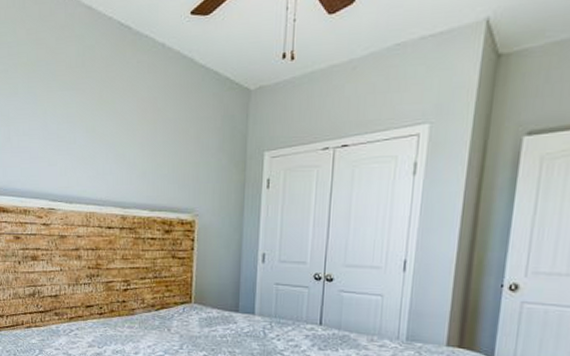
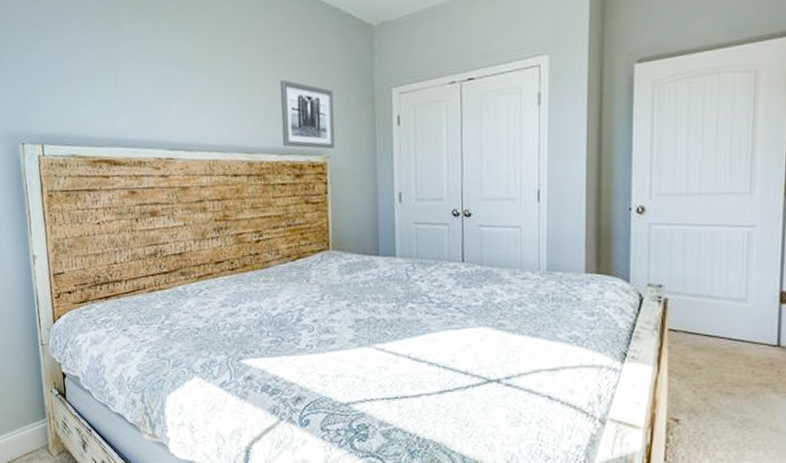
wall art: none [155,139,207,207] -> present [279,79,335,149]

